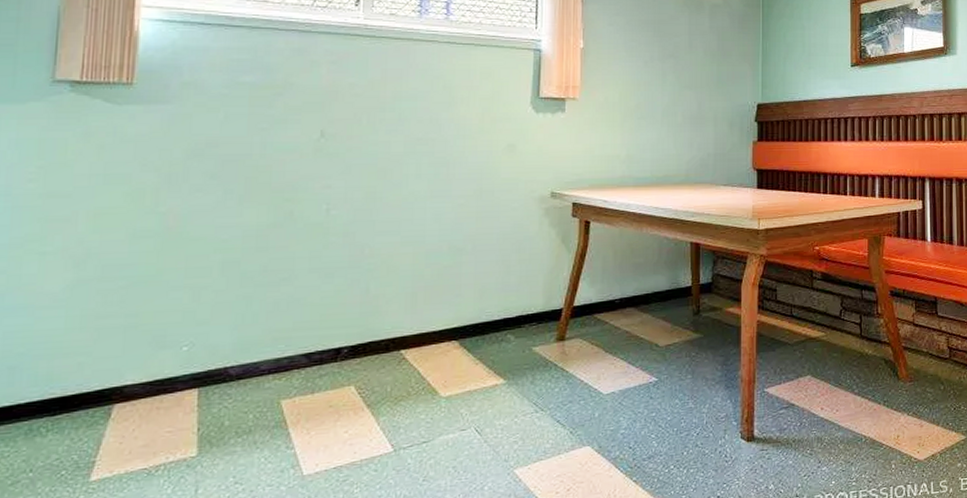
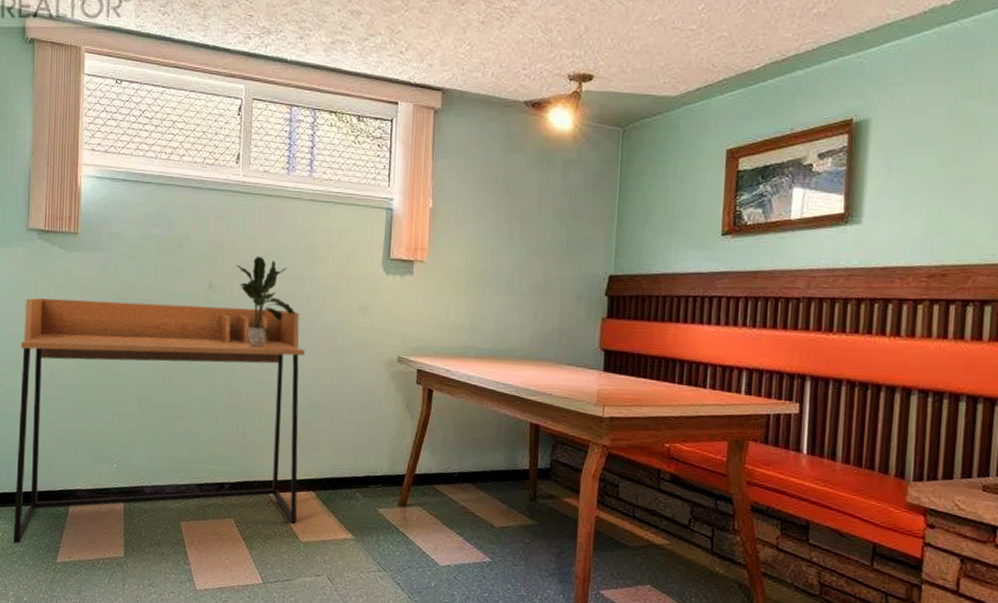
desk: none [17,155,444,470] -> present [13,298,306,544]
potted plant: none [355,100,431,195] -> present [236,256,296,347]

